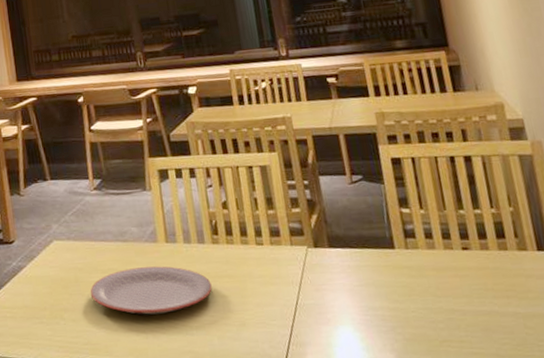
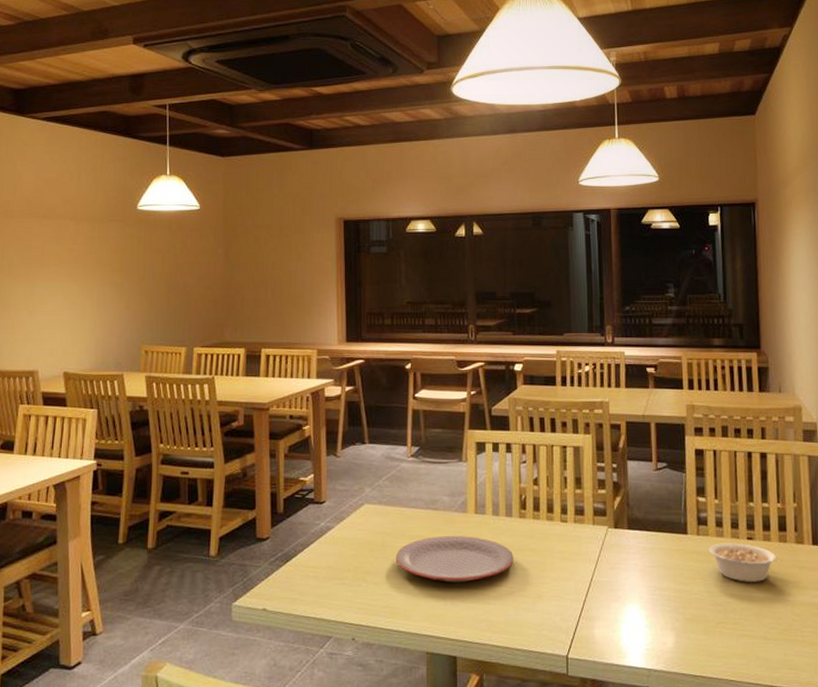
legume: none [421,254,505,296] -> present [709,543,782,582]

